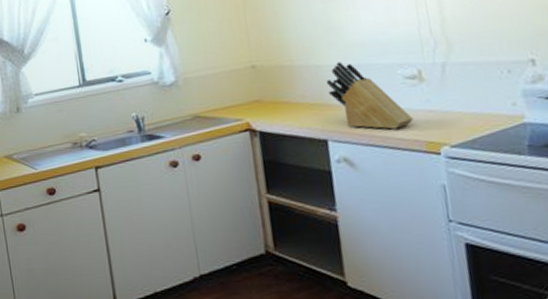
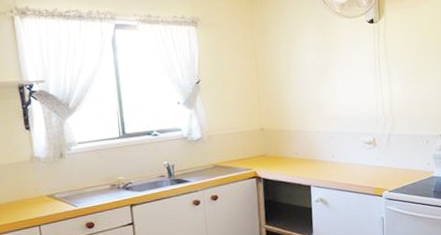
knife block: present [326,61,414,130] -> none [313,129,368,179]

